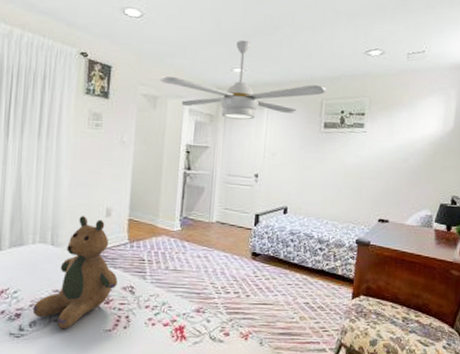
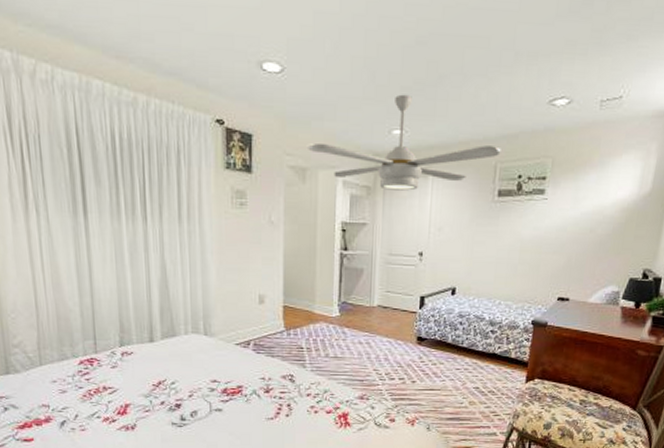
teddy bear: present [32,216,118,330] -> none [192,304,276,419]

